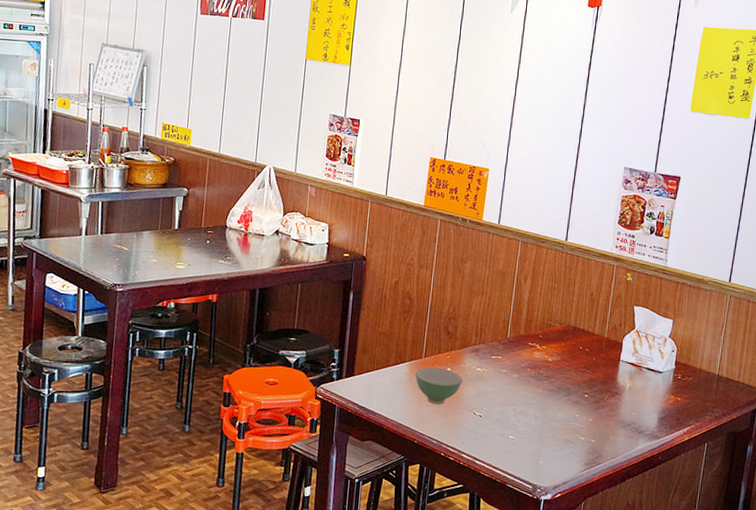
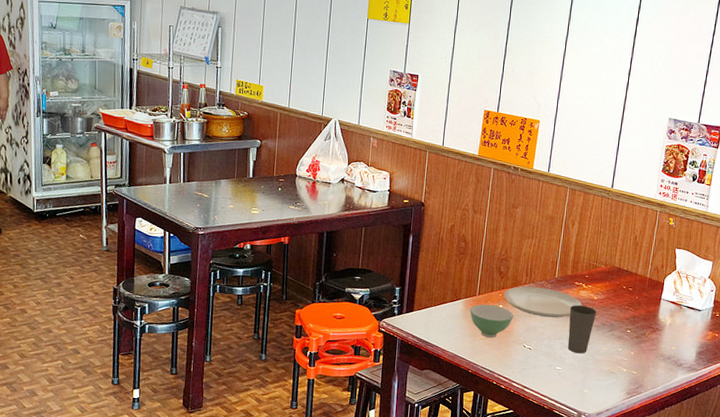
plate: none [451,347,537,382] -> present [503,286,583,318]
cup: none [521,367,552,421] -> present [567,305,597,354]

